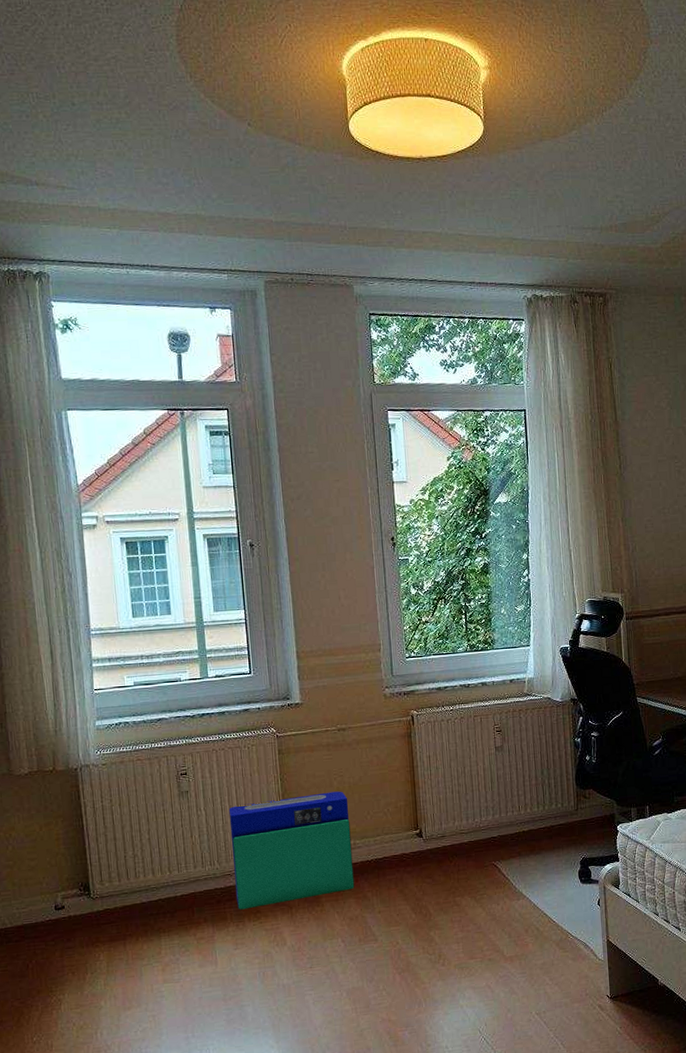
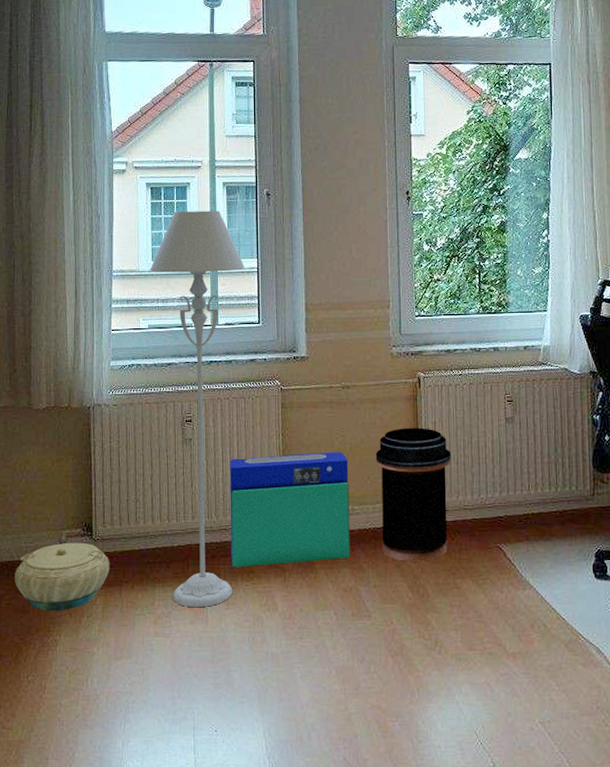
basket: none [9,902,112,973] -> present [15,542,110,611]
floor lamp: none [131,563,241,952] -> present [150,210,245,608]
trash can: none [374,762,447,887] -> present [375,428,452,562]

